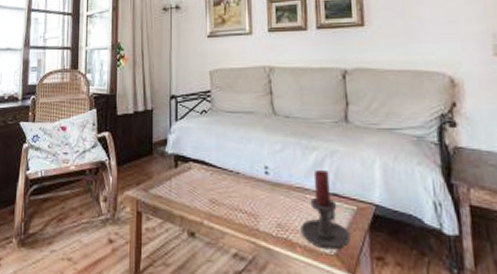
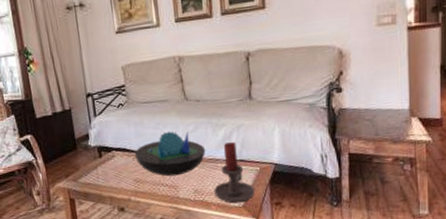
decorative bowl: none [213,147,294,202] -> present [134,131,206,177]

